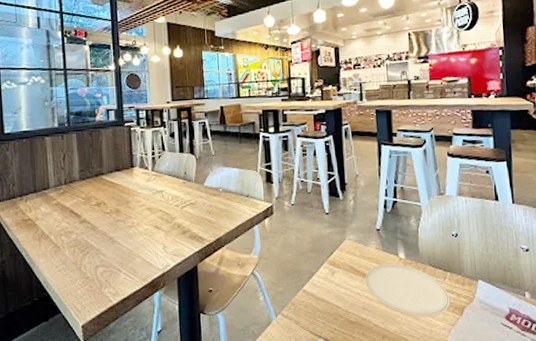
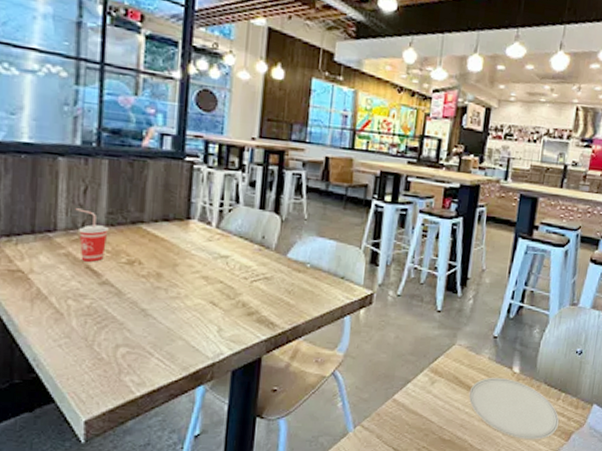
beverage cup: none [59,170,82,207] -> present [75,208,109,262]

